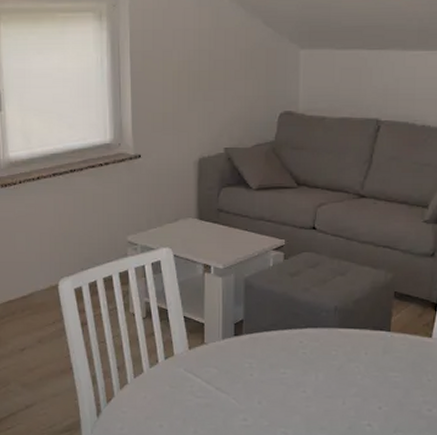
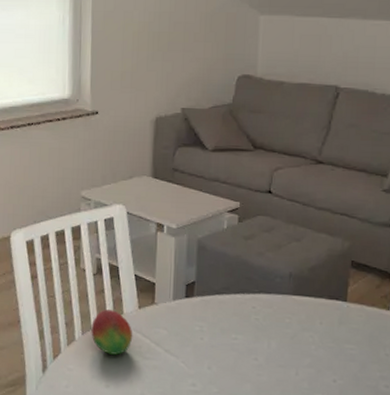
fruit: none [143,352,184,395] -> present [91,309,133,355]

